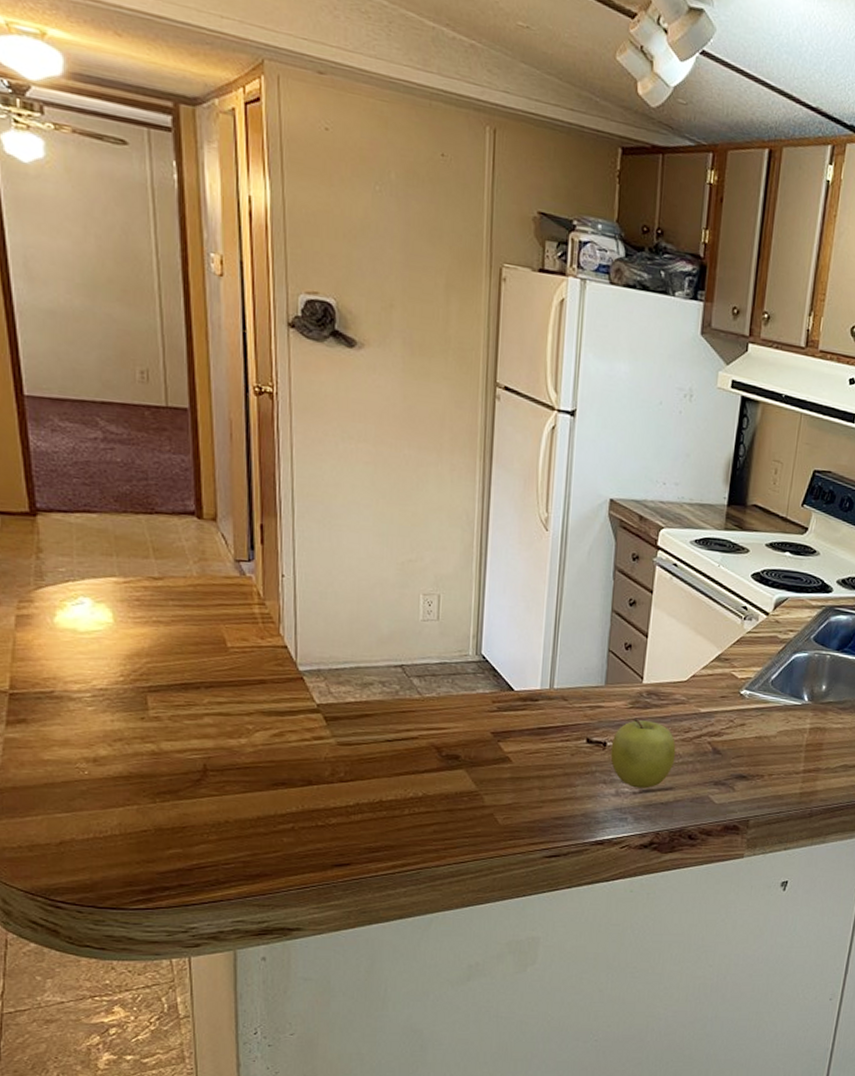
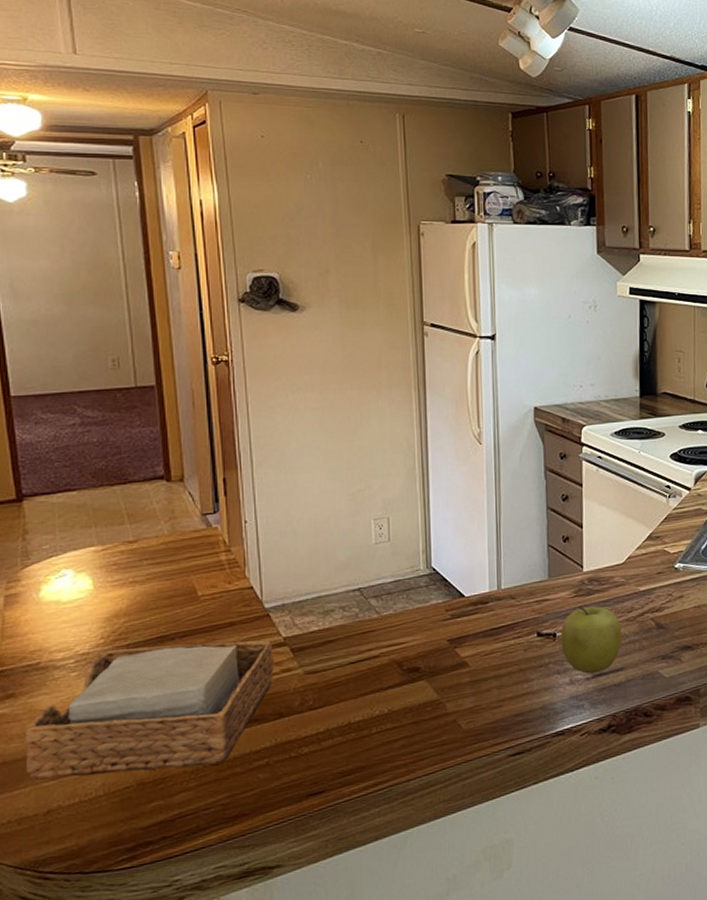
napkin holder: none [36,689,305,822] -> present [24,640,274,780]

